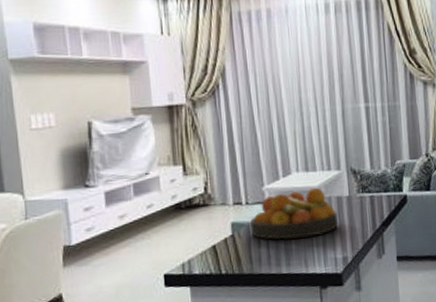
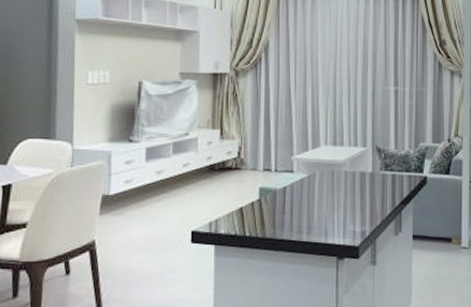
fruit bowl: present [249,187,339,239] -> none [276,161,360,208]

